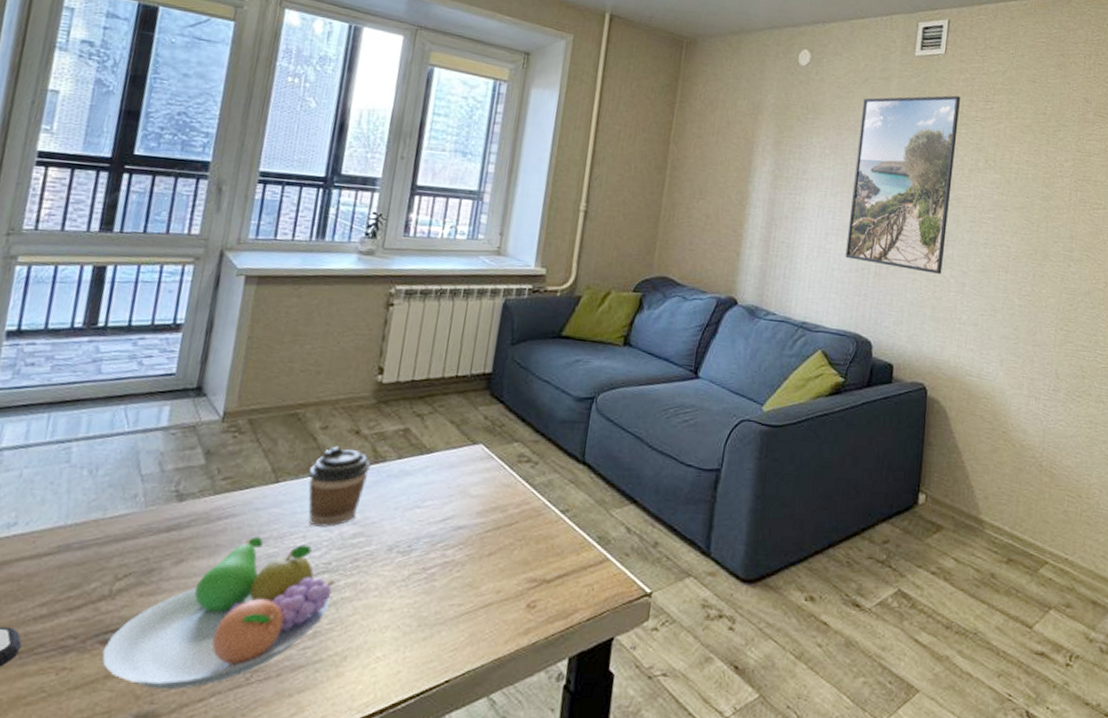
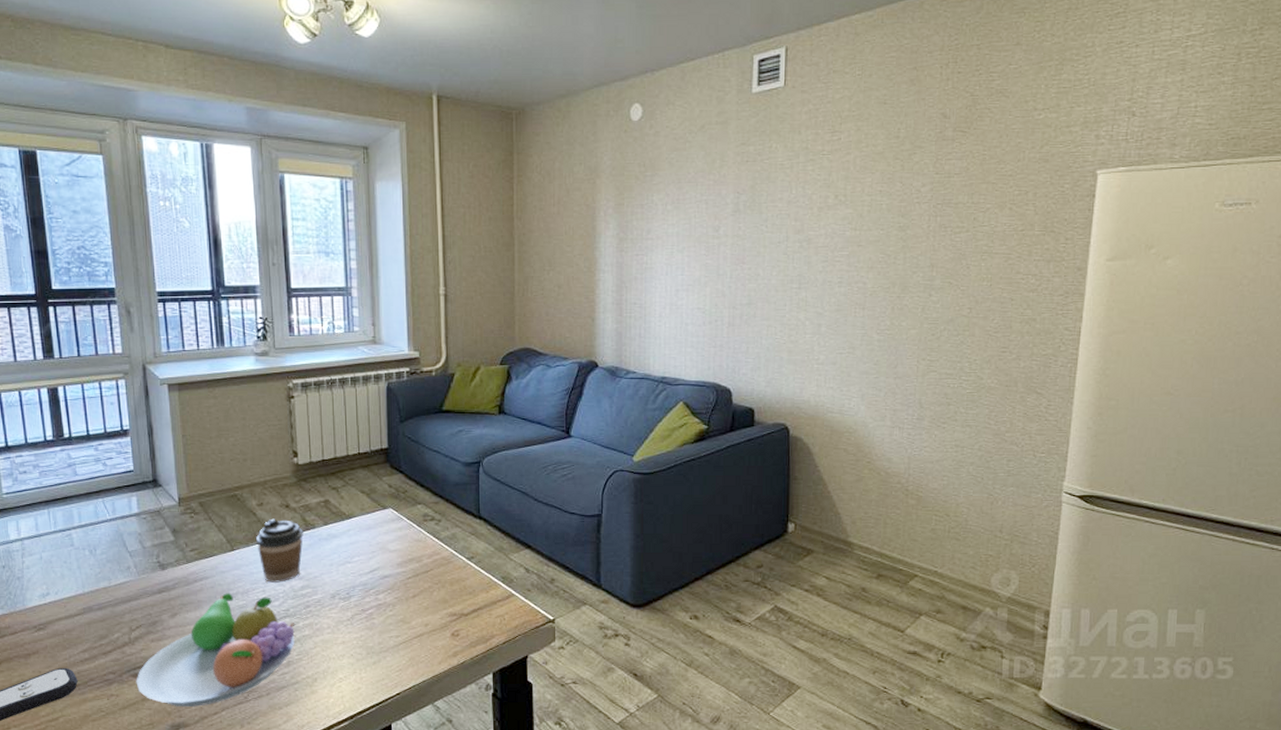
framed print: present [845,95,960,274] -> none [697,130,804,318]

